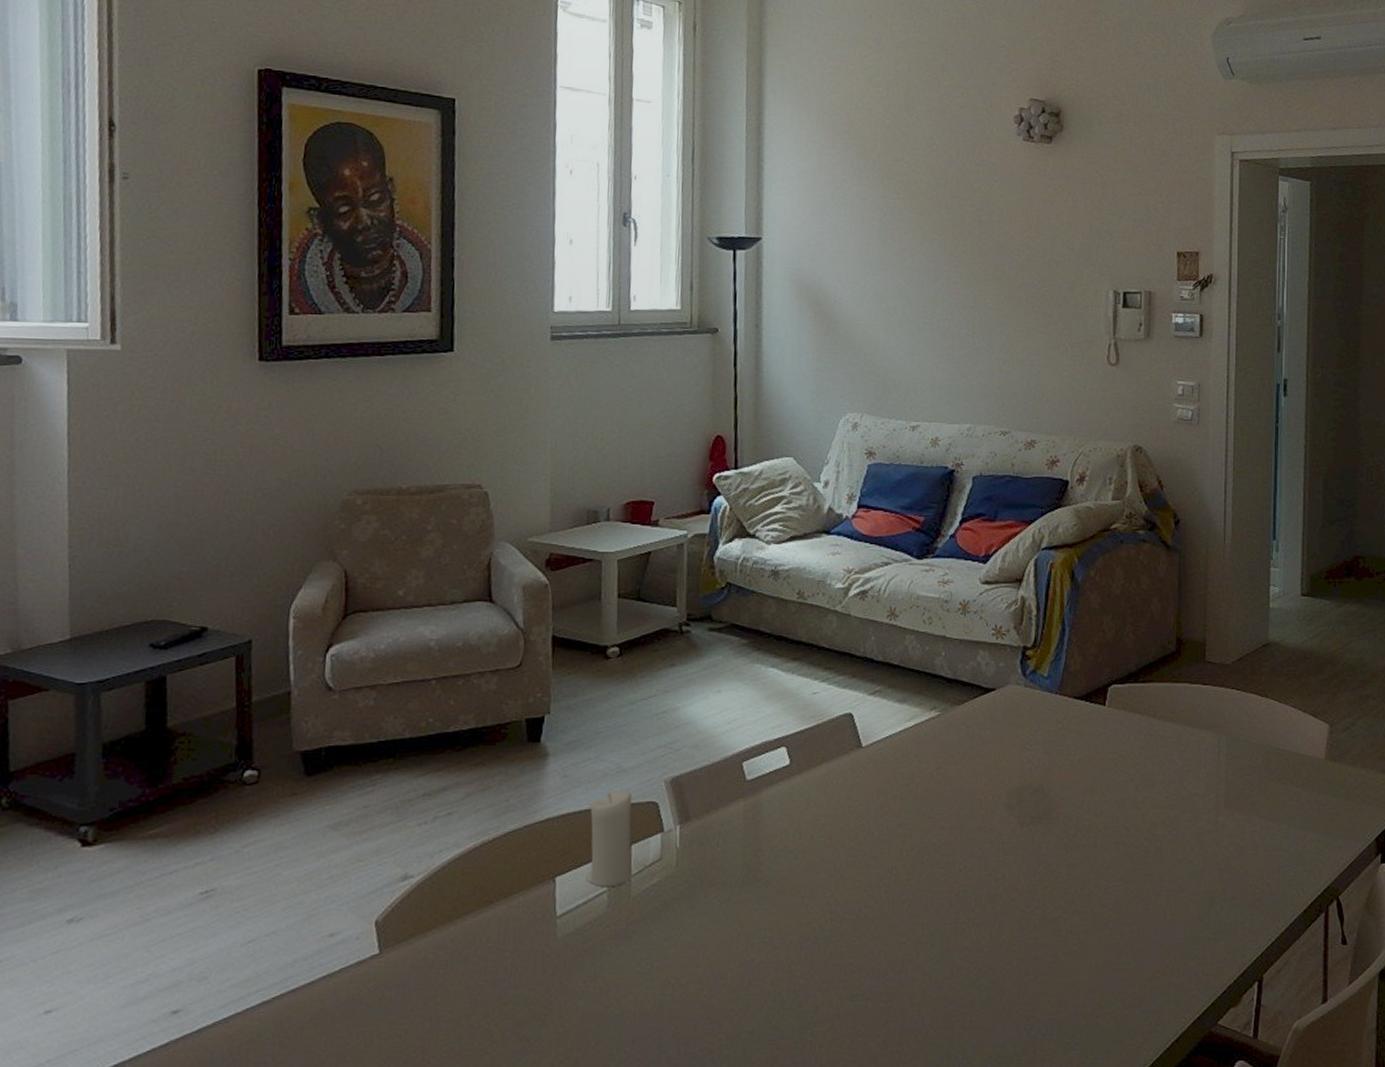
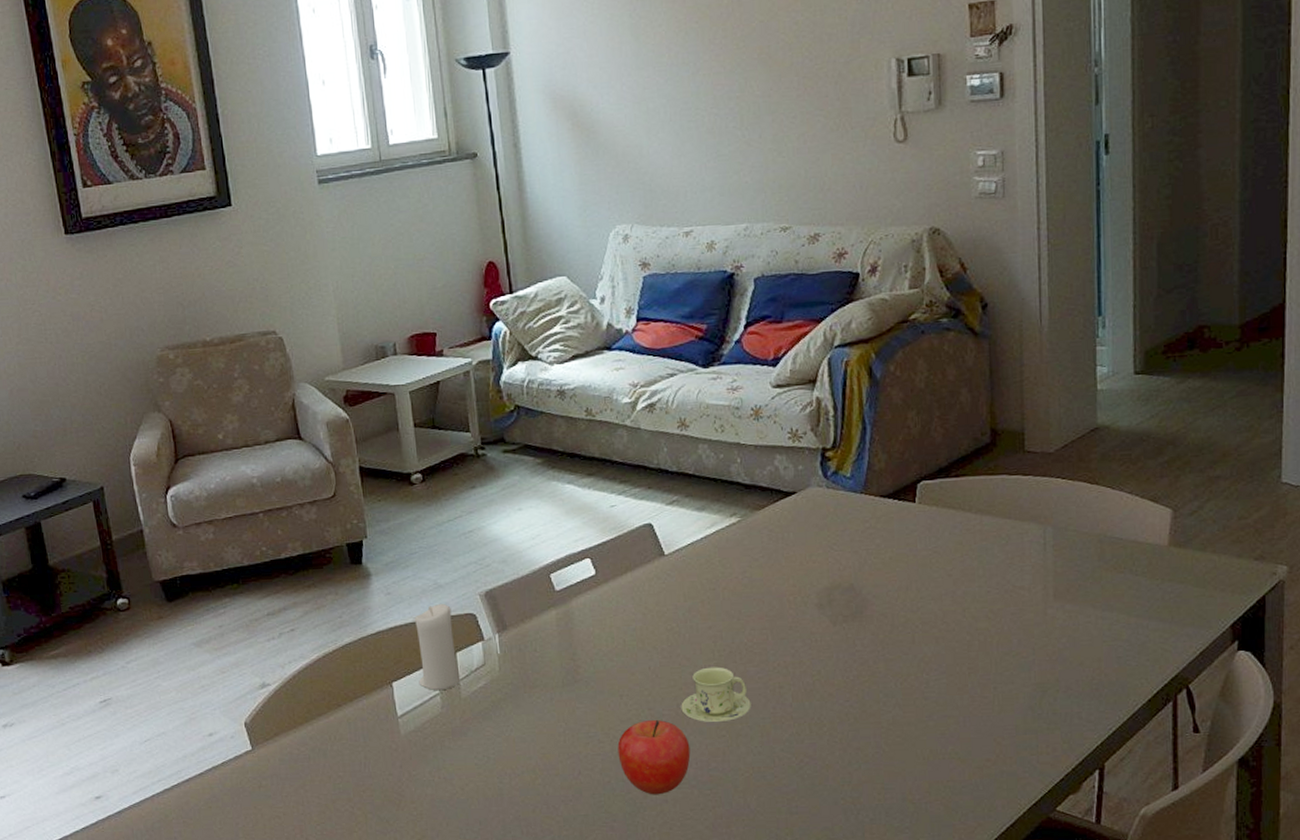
fruit: none [793,924,869,1009] -> present [617,720,691,795]
cup and saucer: none [863,867,934,929] -> present [681,667,751,723]

